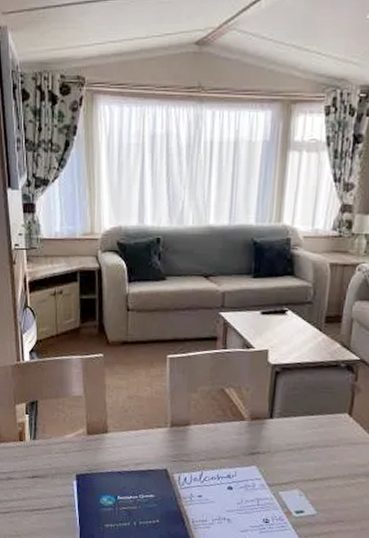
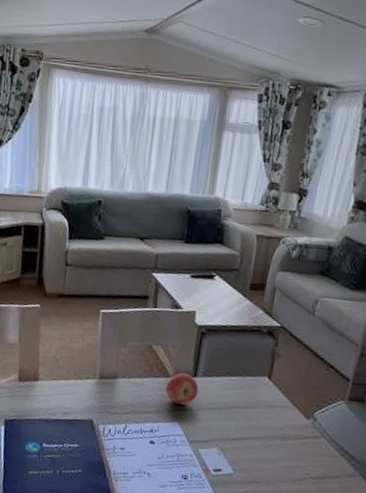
apple: none [240,414,275,448] -> present [165,372,199,405]

